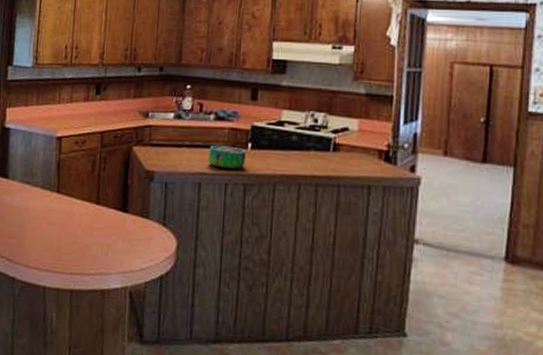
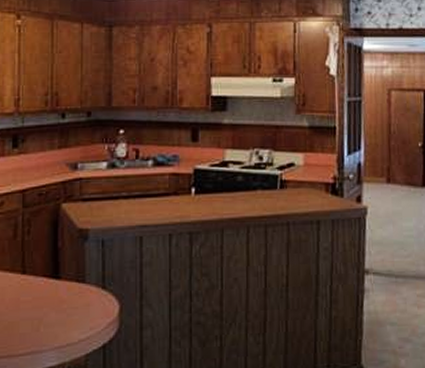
decorative bowl: present [208,145,247,170] -> none [149,193,191,219]

